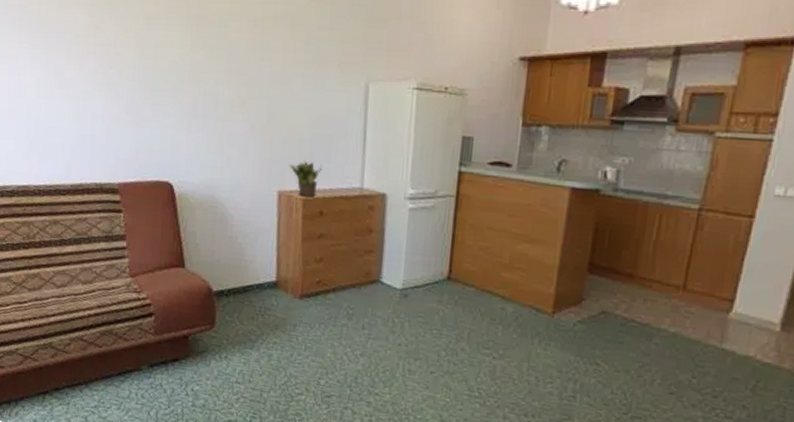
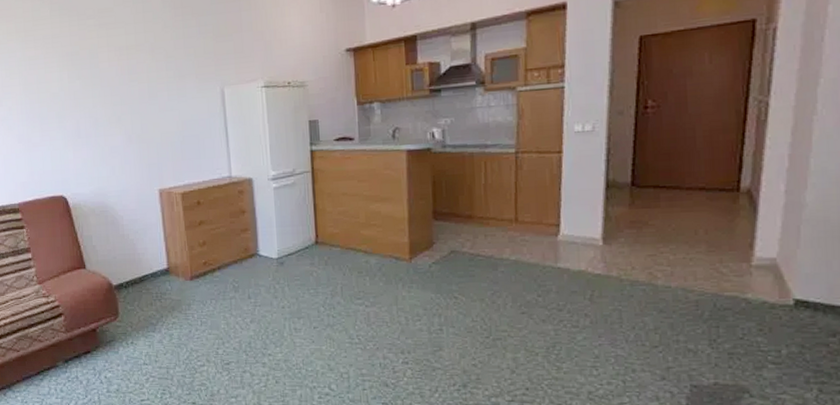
potted plant: present [290,160,322,199] -> none [166,160,194,192]

